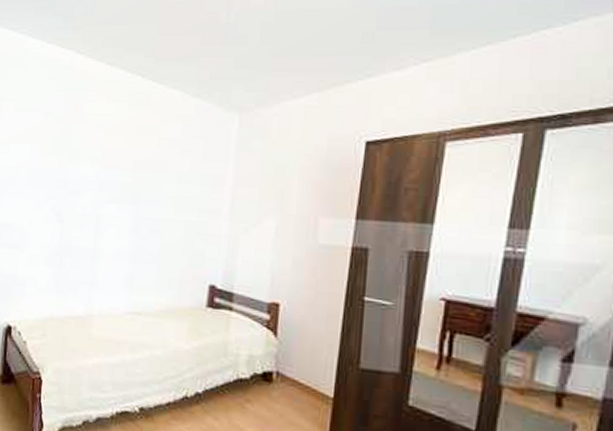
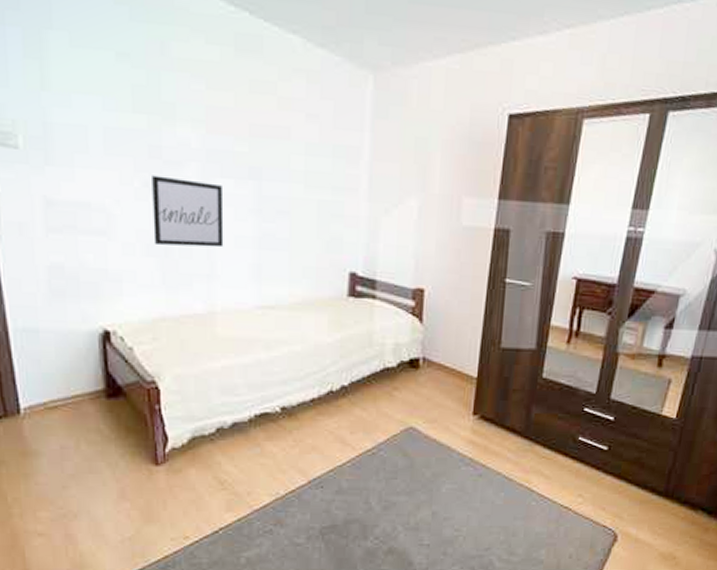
wall art: none [52,202,109,260] -> present [152,175,224,248]

